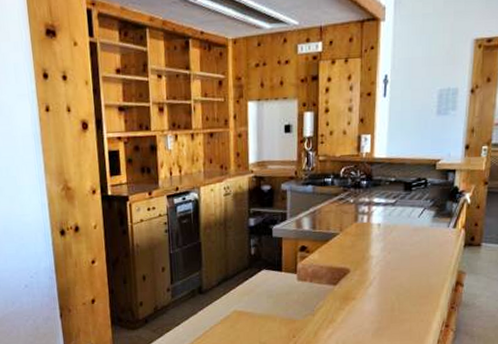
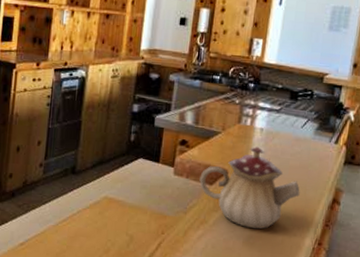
teapot: none [323,242,423,321] -> present [199,147,300,229]

